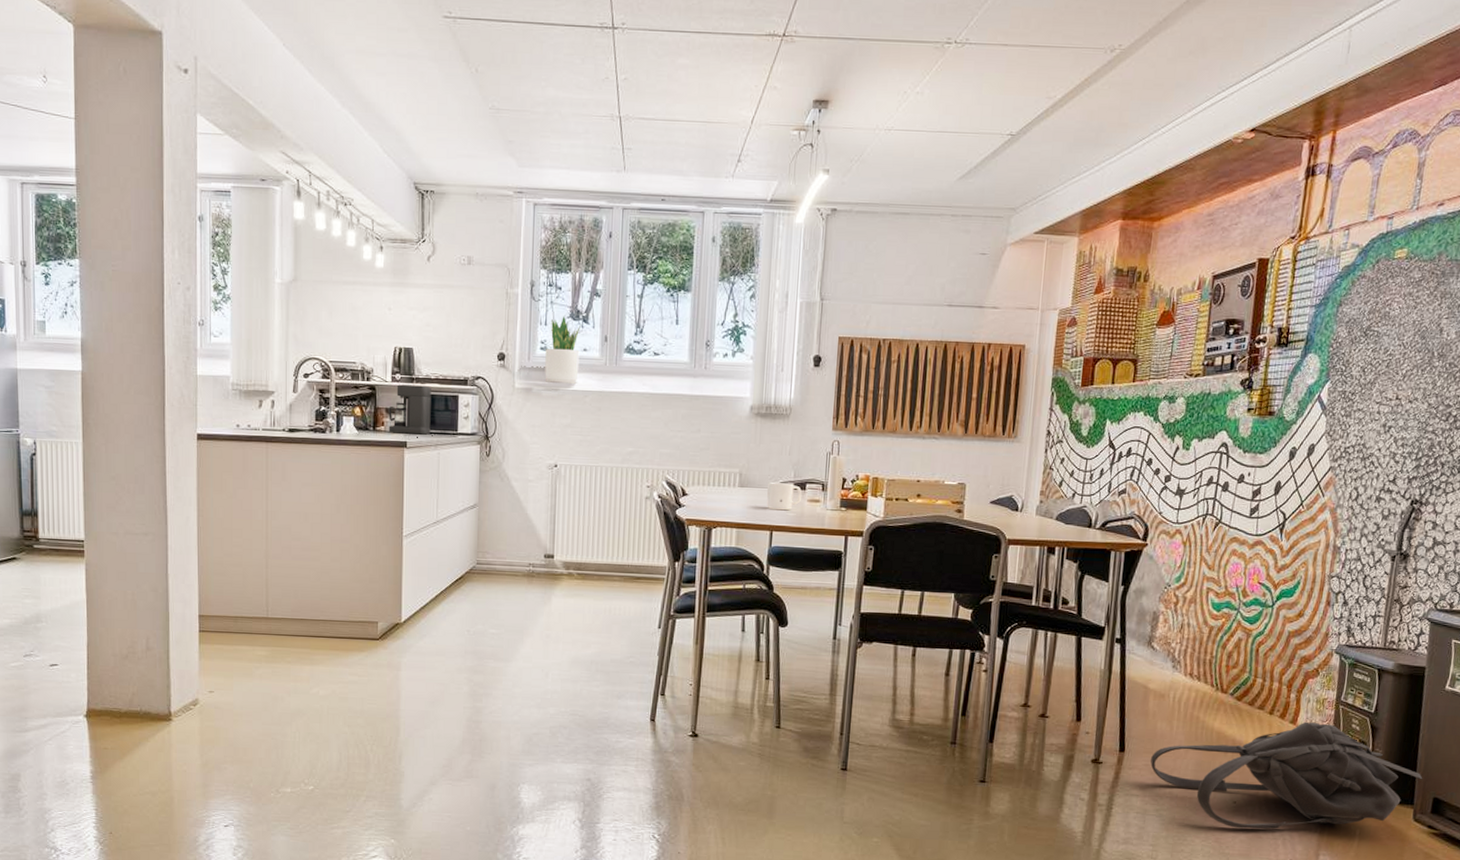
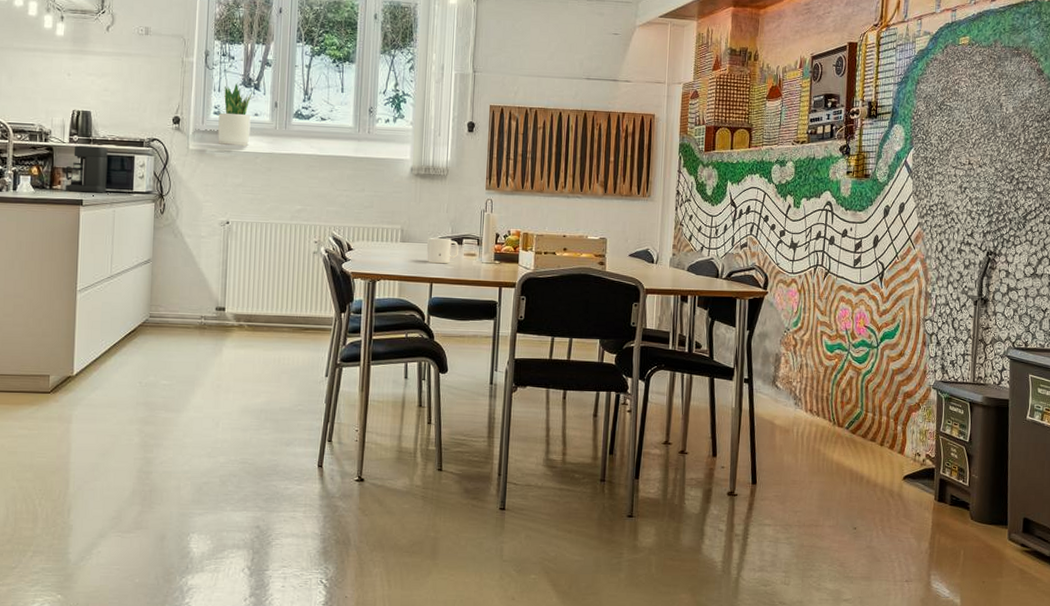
backpack: present [1150,721,1423,829] -> none [780,451,1014,553]

